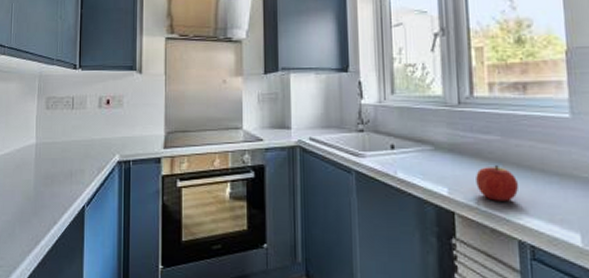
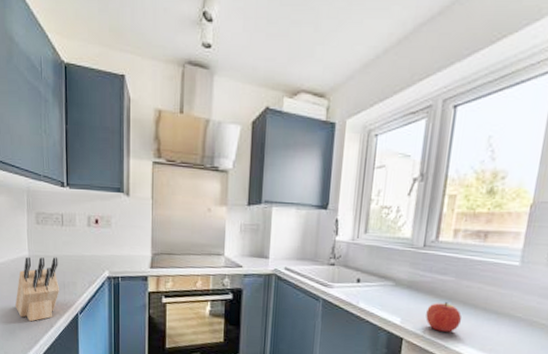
knife block: none [18,143,66,219] -> present [15,256,59,322]

